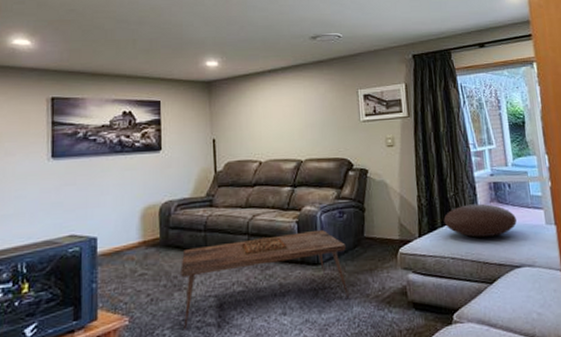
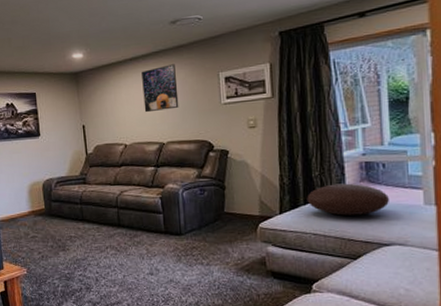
coffee table: present [181,229,349,329] -> none [63,204,209,280]
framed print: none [280,79,318,128] -> present [142,64,179,113]

